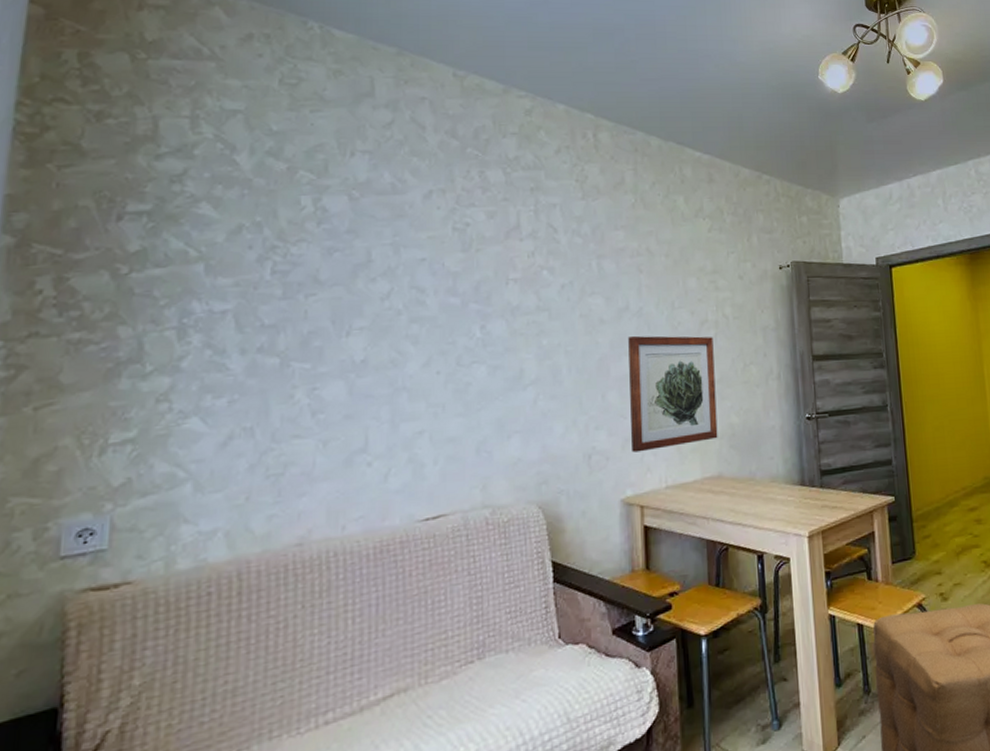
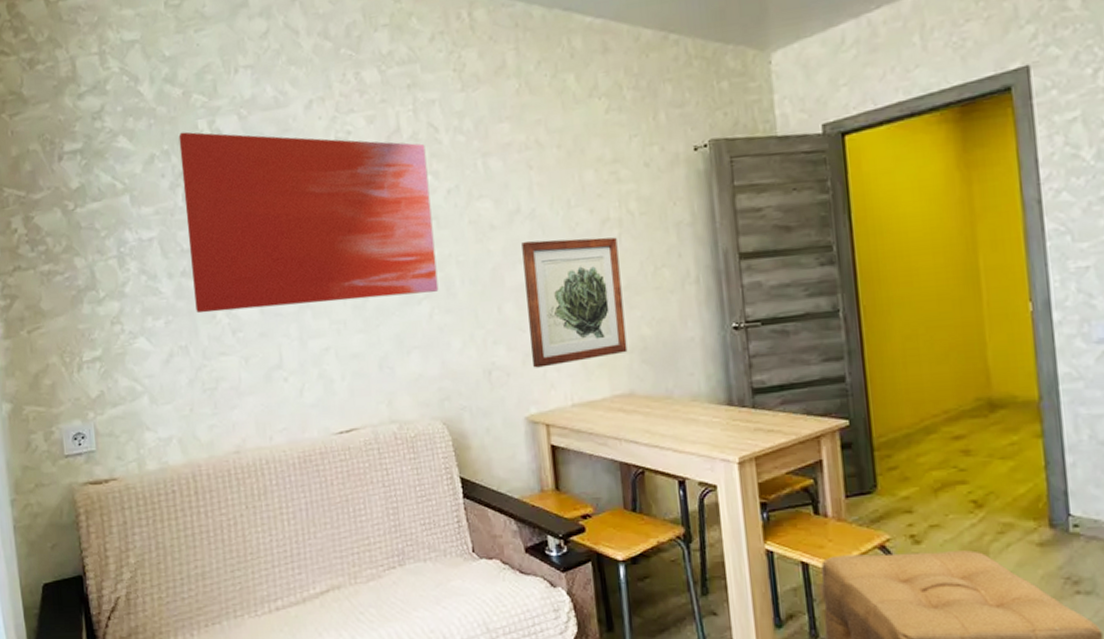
wall art: none [270,206,545,393] -> present [178,131,439,314]

